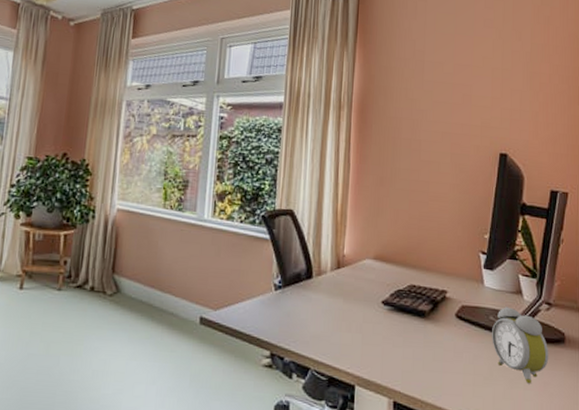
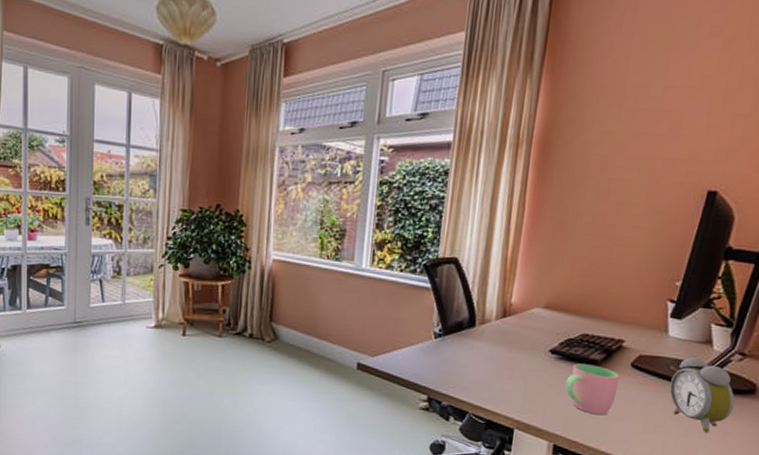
cup: none [399,314,447,369] -> present [565,363,620,416]

